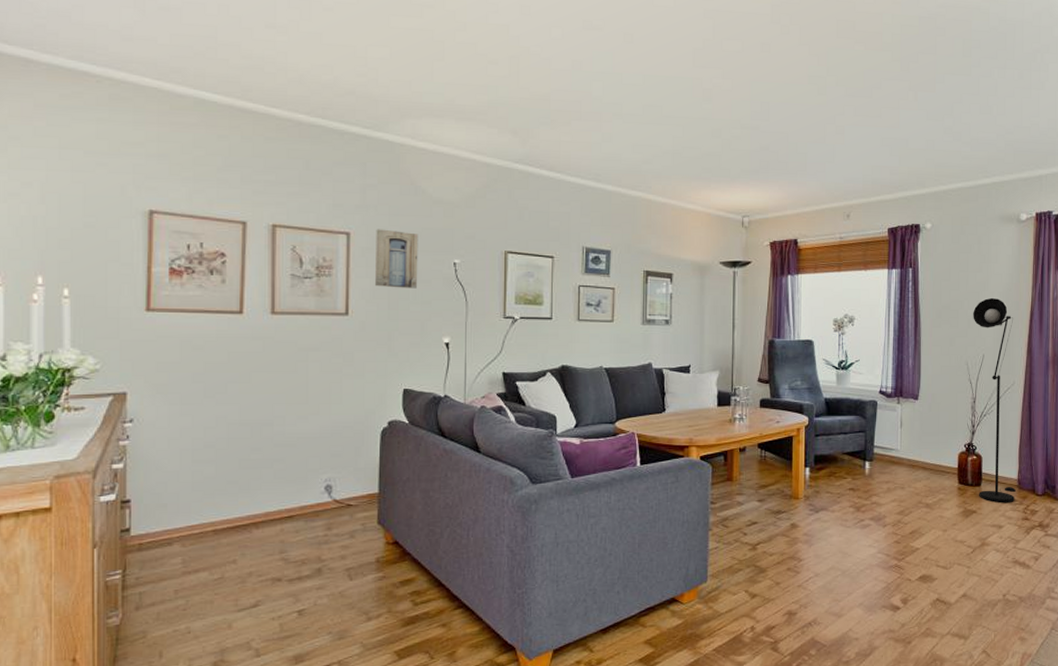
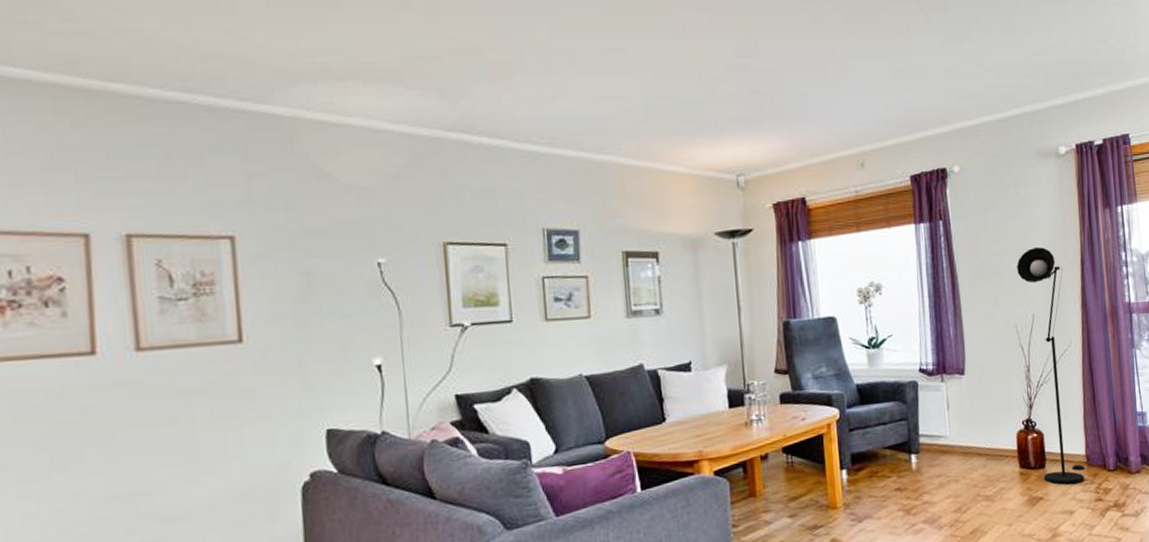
wall art: present [375,229,419,289] -> none [269,228,332,302]

